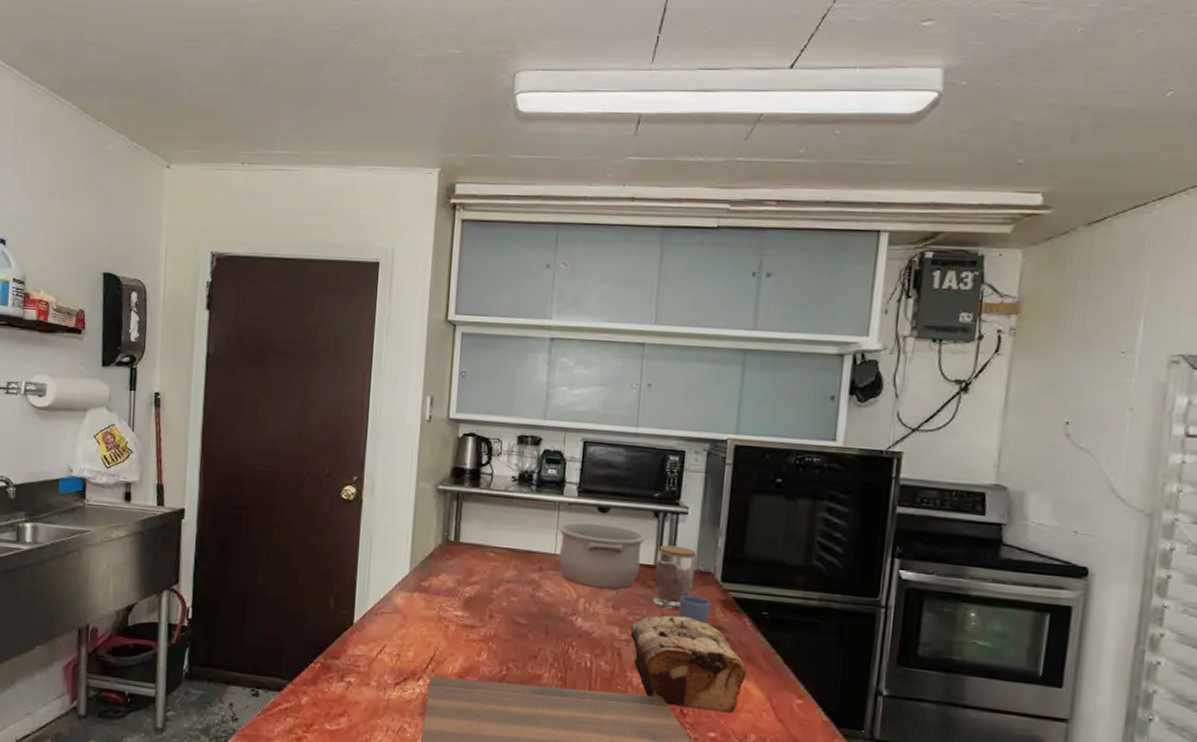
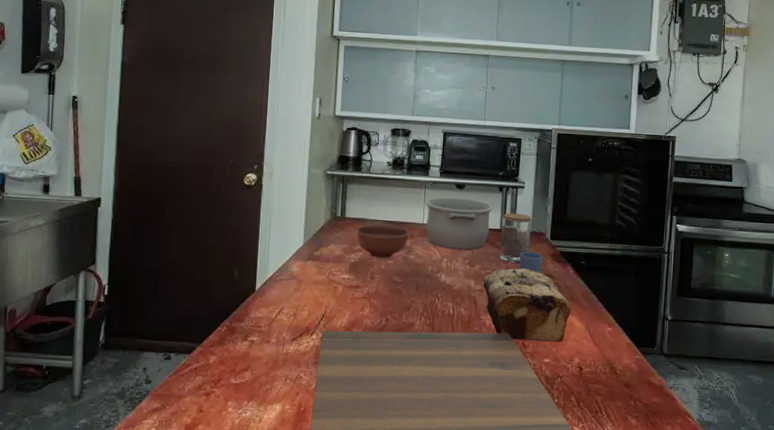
bowl: none [473,551,538,594] -> present [356,224,410,258]

